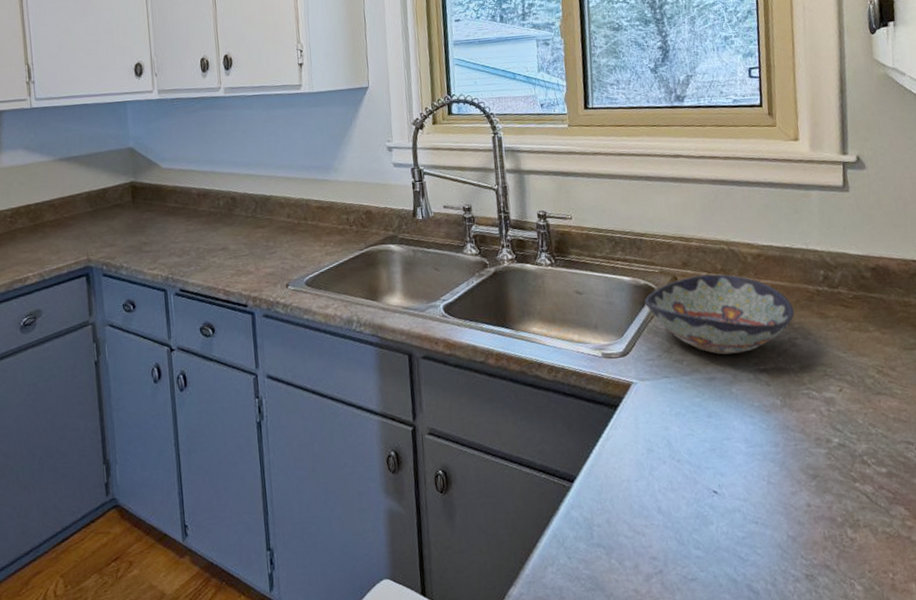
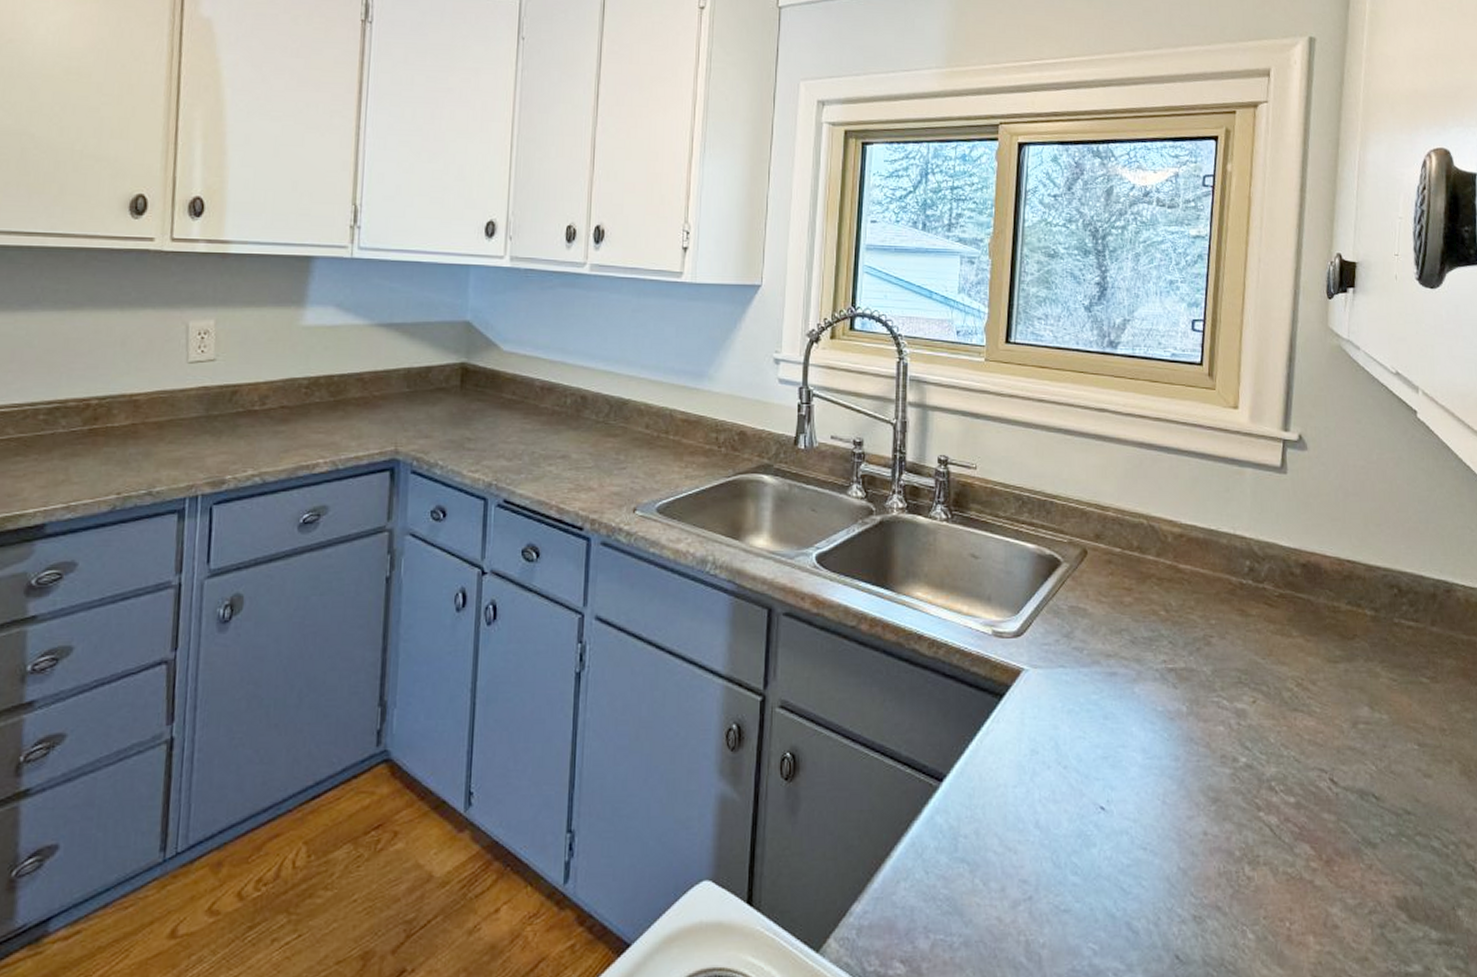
decorative bowl: present [644,274,795,355] -> none [1047,551,1213,647]

